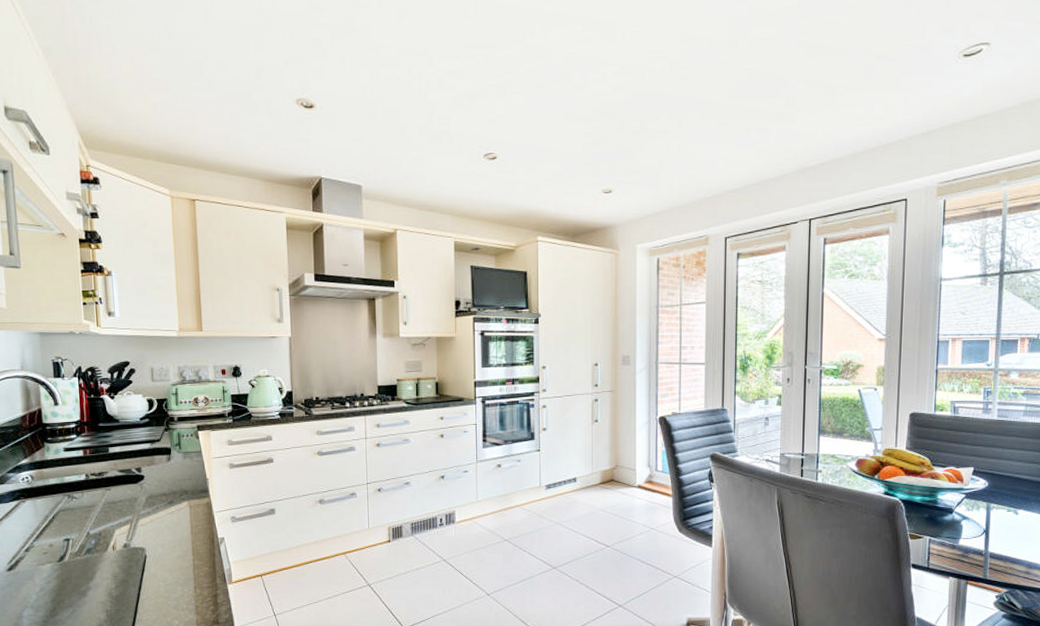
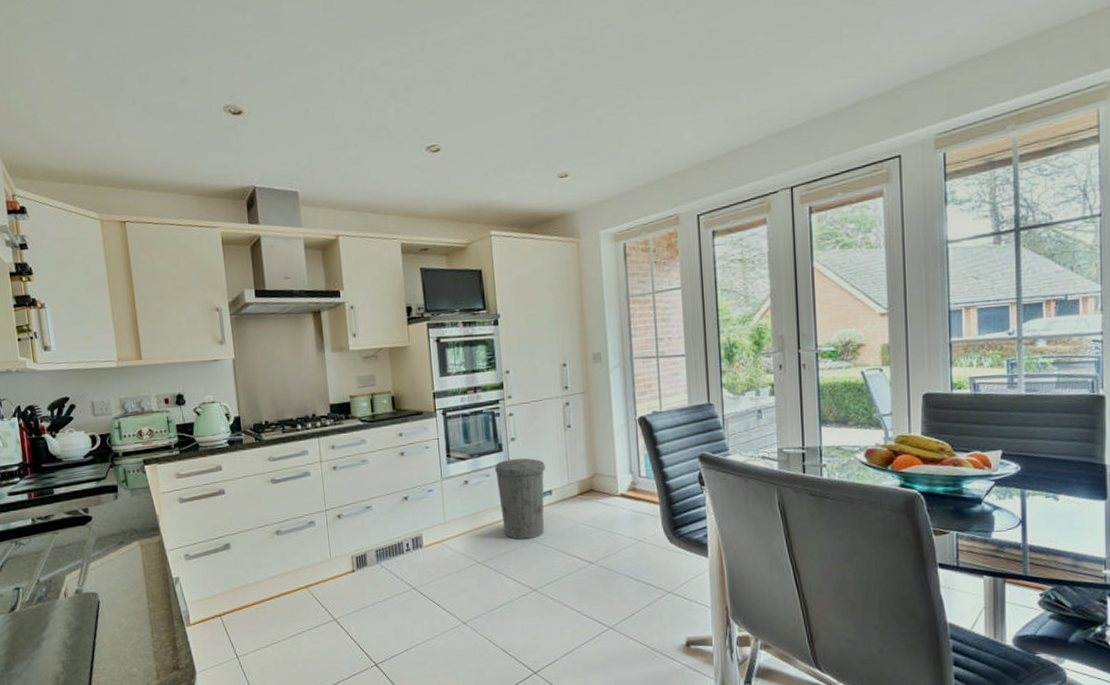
trash can: none [526,447,572,522] -> present [495,458,546,540]

